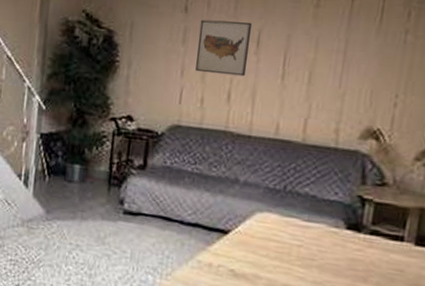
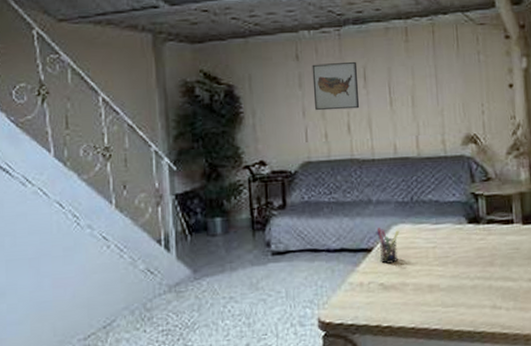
pen holder: none [236,211,264,252] -> present [375,228,400,264]

